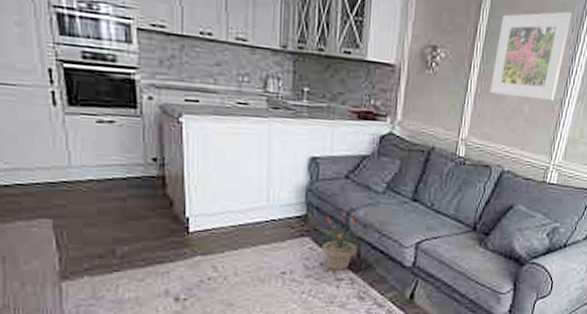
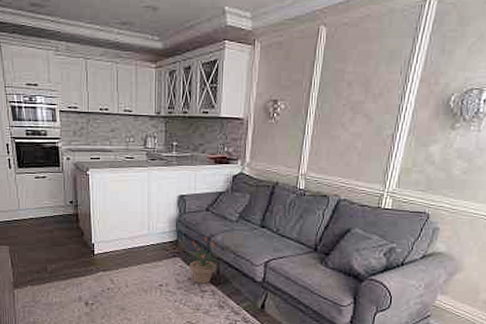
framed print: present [490,11,573,101] -> none [325,56,400,136]

